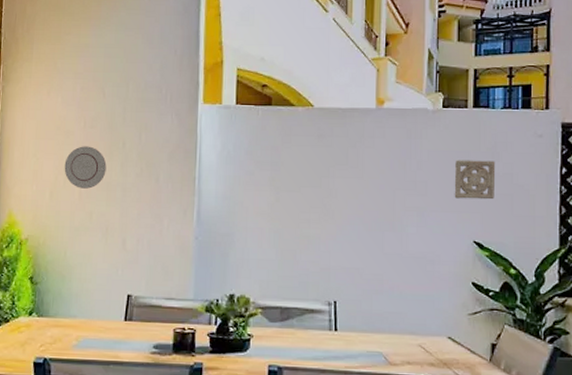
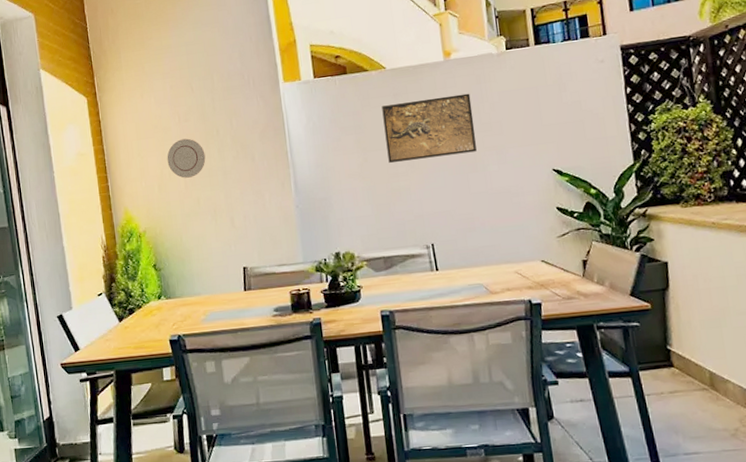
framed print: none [302,145,398,210] -> present [382,93,477,163]
wall ornament: present [454,160,496,200] -> none [525,91,567,133]

